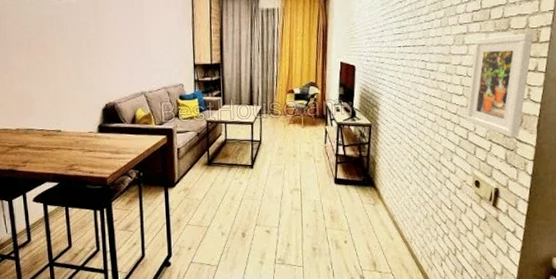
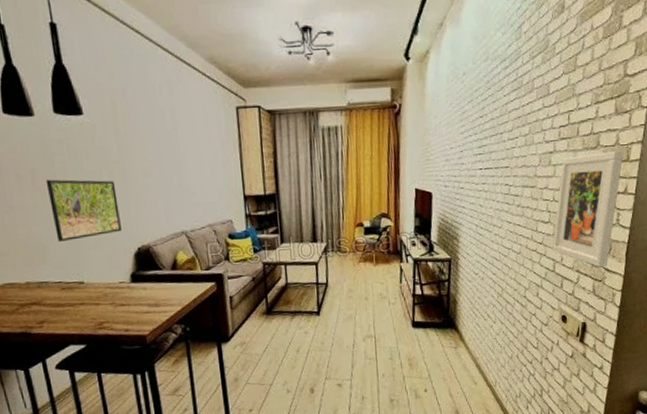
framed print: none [38,47,94,98] -> present [45,179,121,243]

